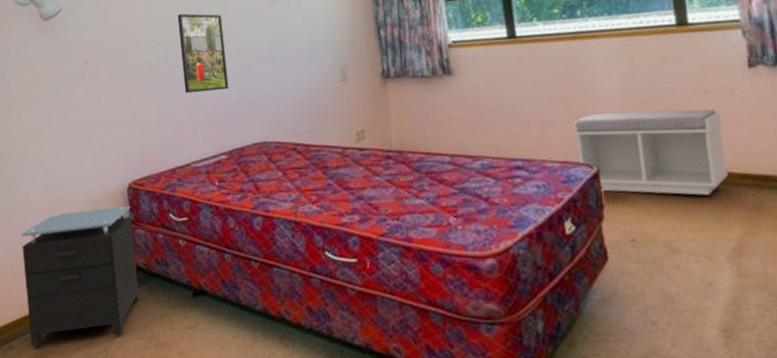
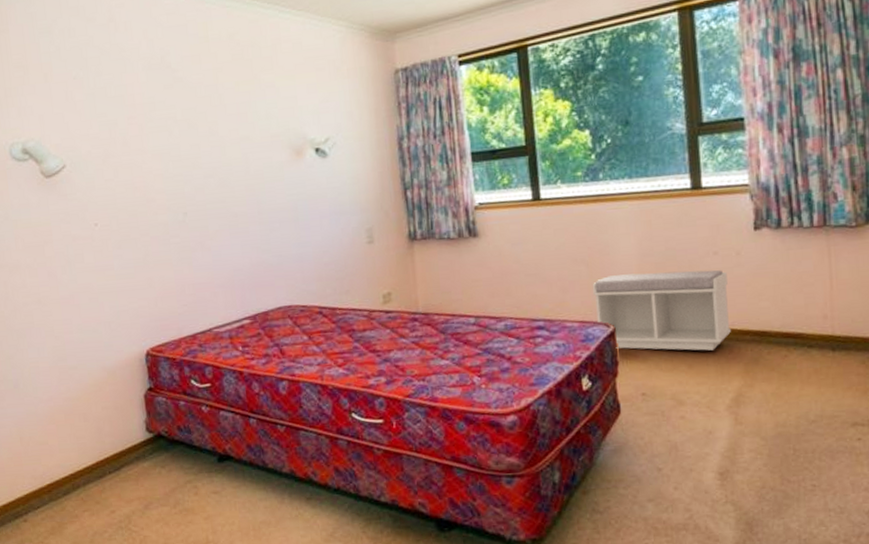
nightstand: present [21,206,140,346] -> none [31,373,162,519]
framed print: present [177,13,229,94] -> none [194,172,251,257]

